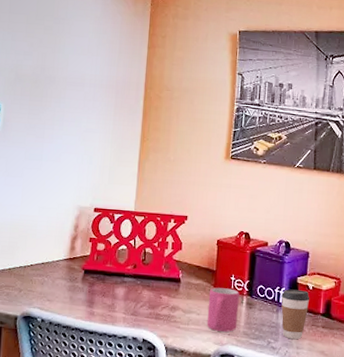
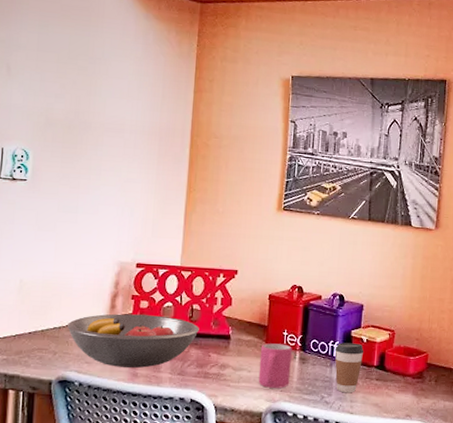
fruit bowl: none [32,255,151,307] -> present [67,313,199,368]

